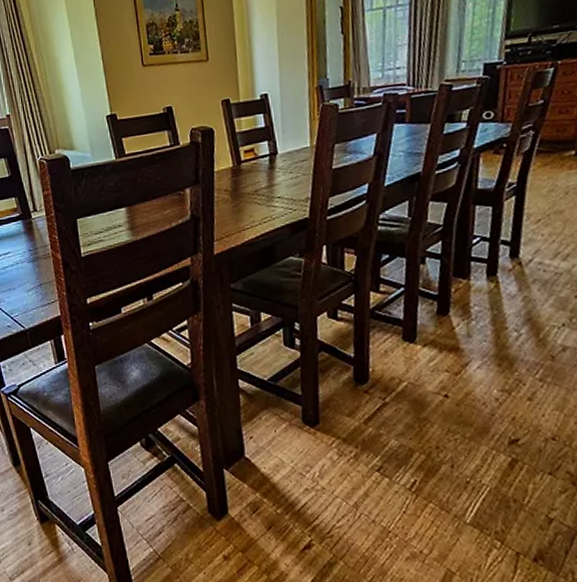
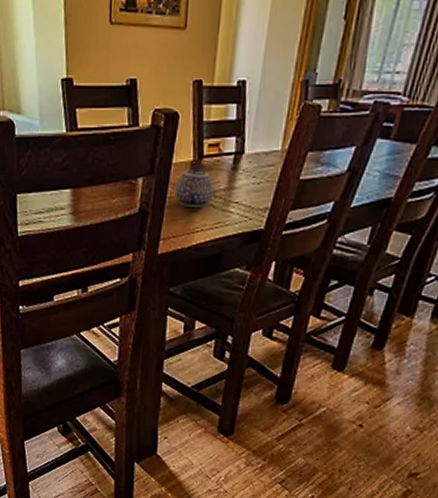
teapot: none [220,170,257,208] -> present [174,165,214,207]

